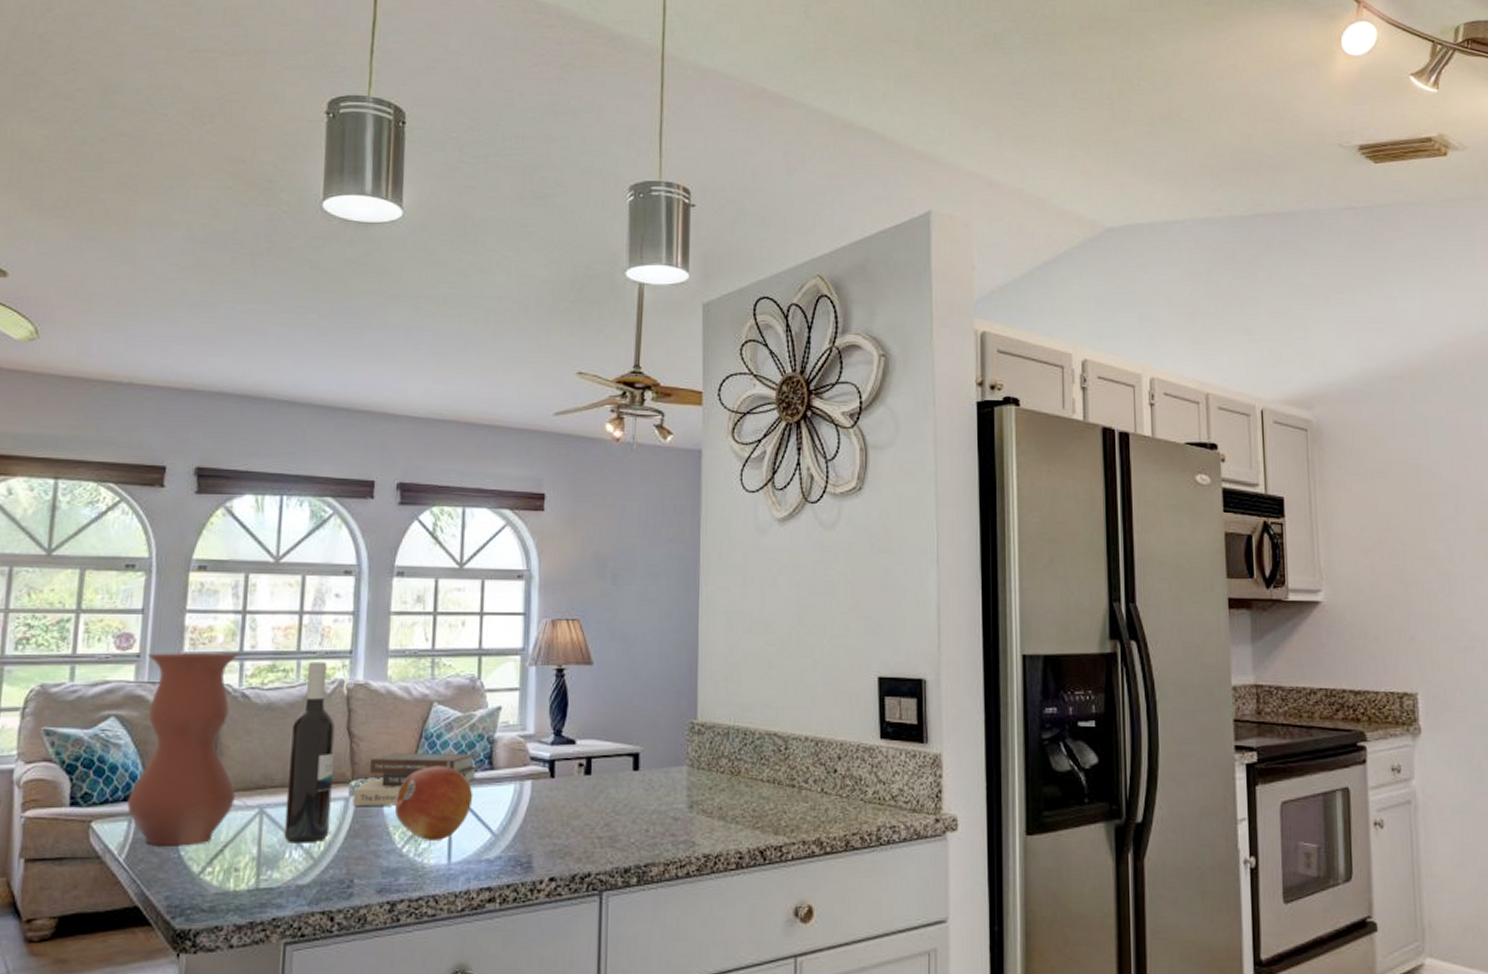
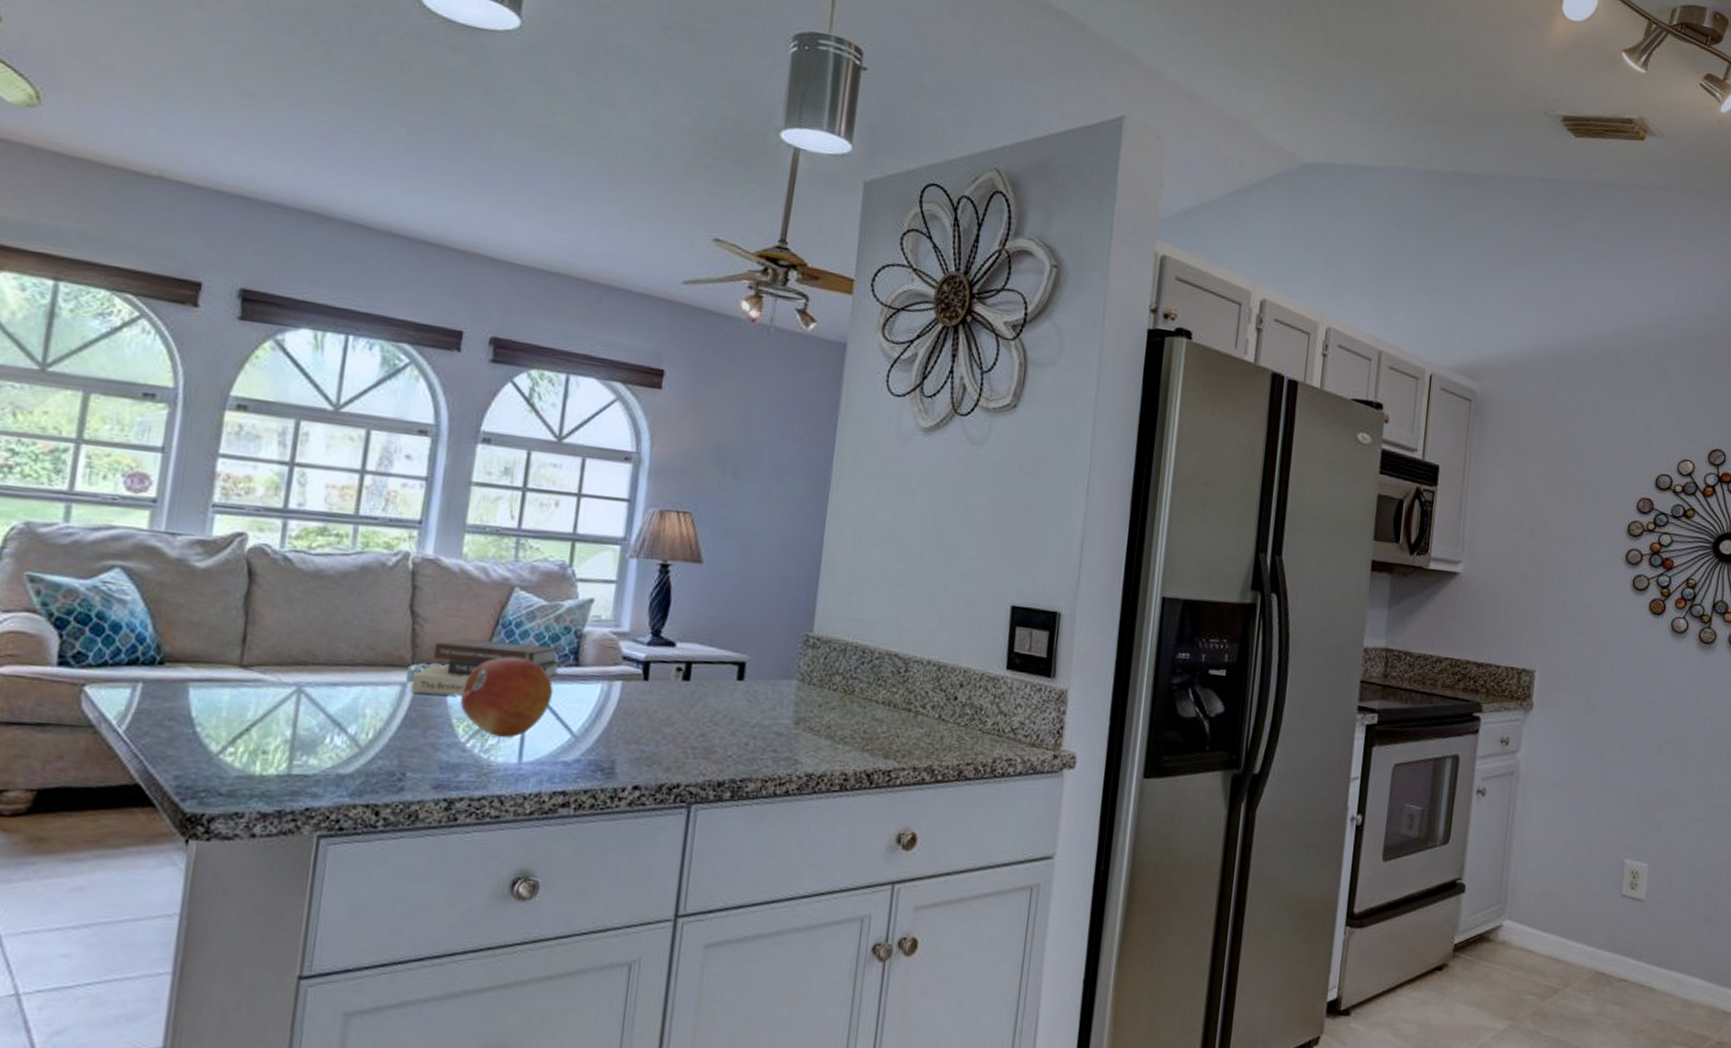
vase: present [127,653,239,848] -> none [131,499,282,722]
wine bottle: present [284,662,336,843] -> none [325,528,397,730]

